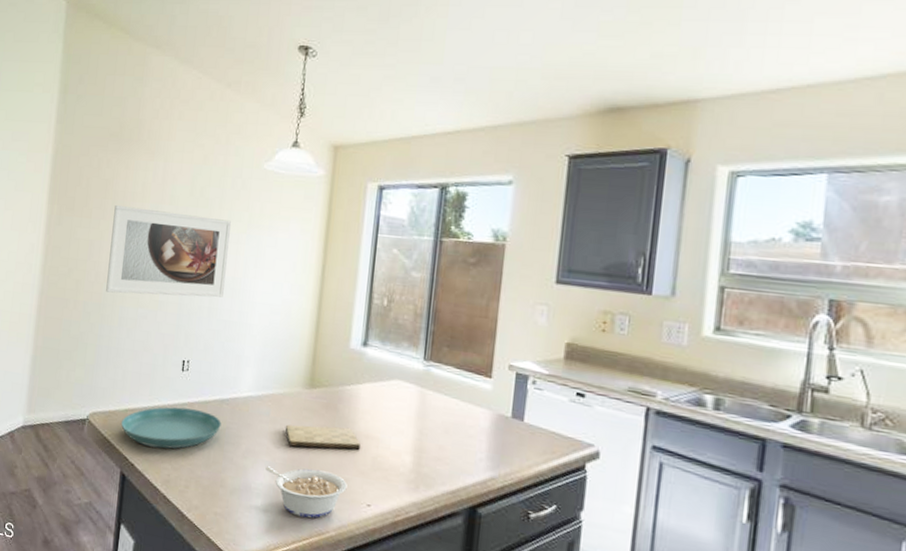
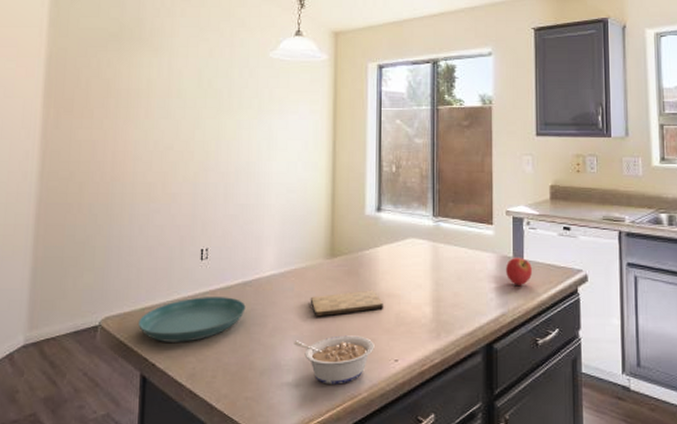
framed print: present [106,205,231,298] -> none [113,104,241,191]
fruit: none [501,418,533,450] -> present [506,258,533,285]

